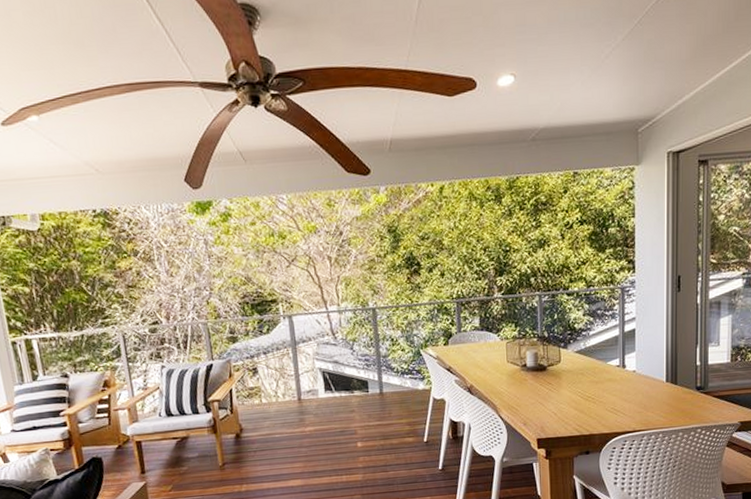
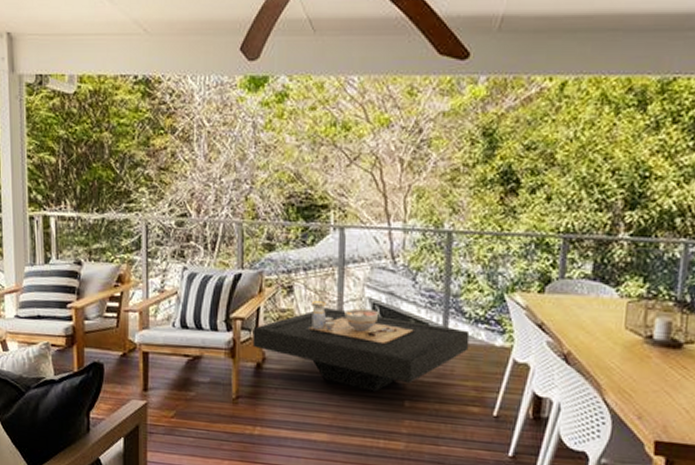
coffee table: none [228,376,400,440] -> present [252,301,470,392]

